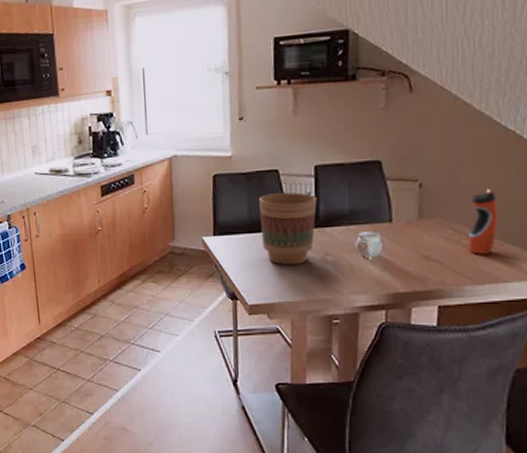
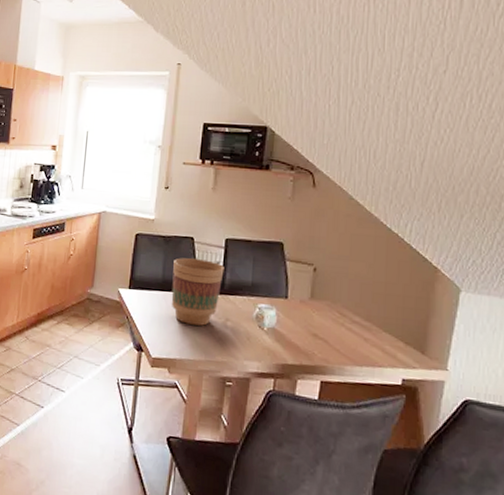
water bottle: present [467,188,499,255] -> none [350,280,379,340]

